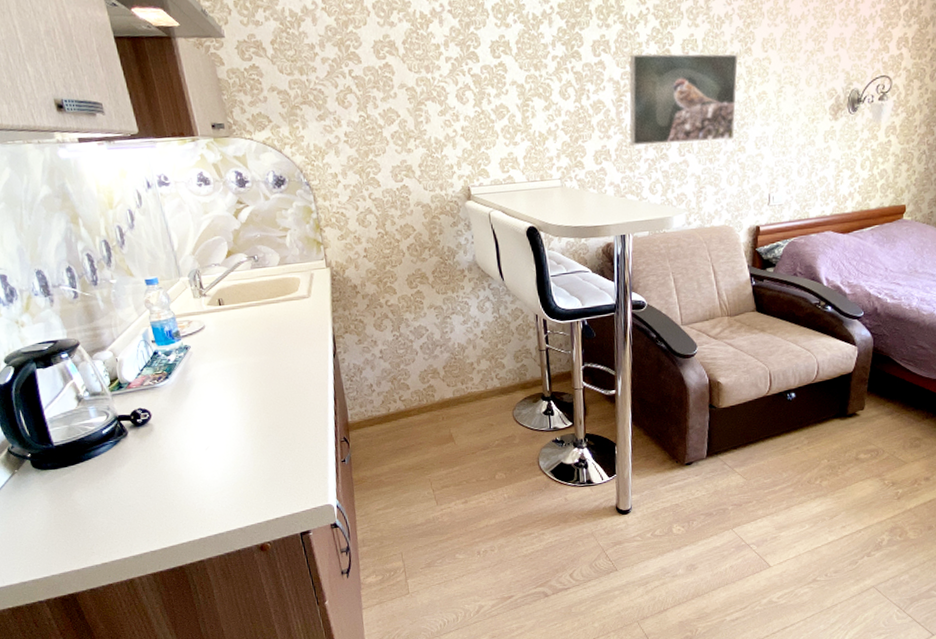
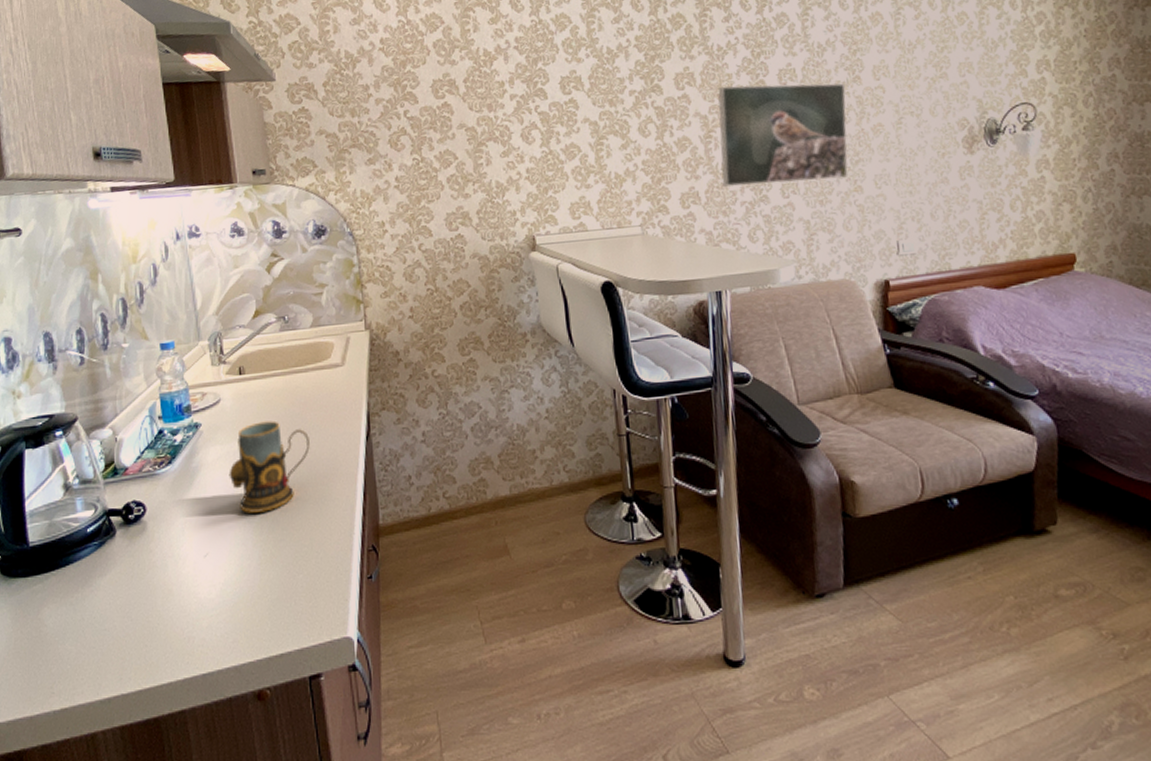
mug: none [219,343,286,416] -> present [229,421,310,513]

